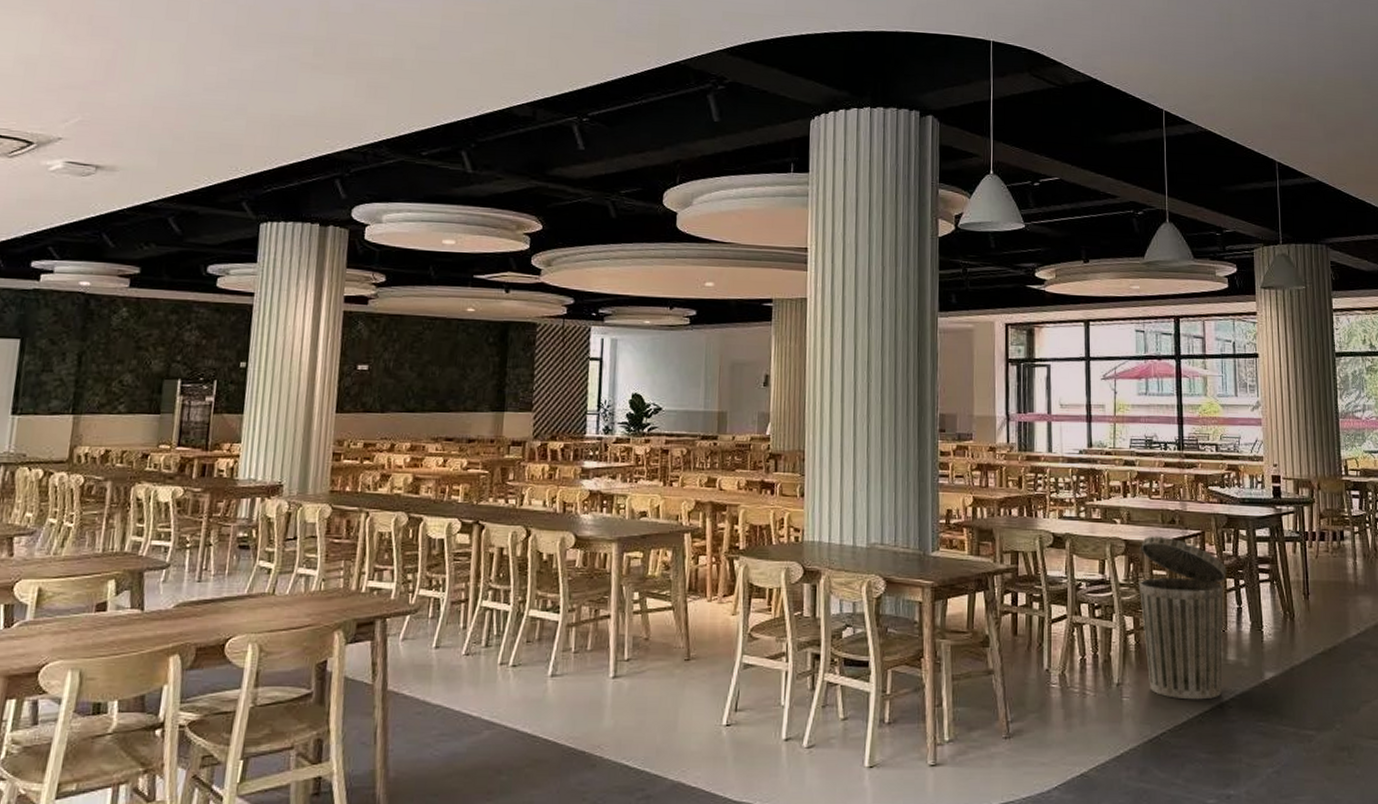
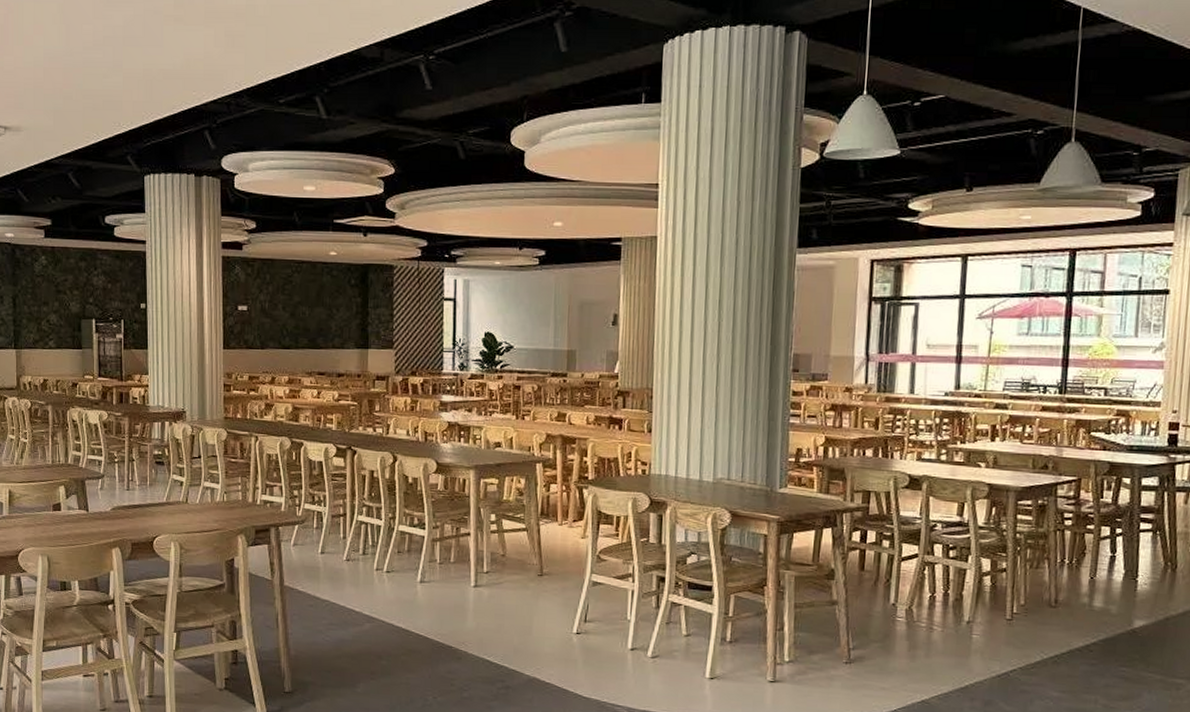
trash can: present [1138,536,1227,700] -> none [1000,481,1103,643]

